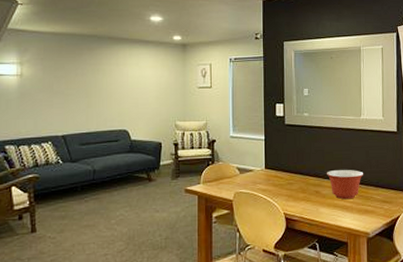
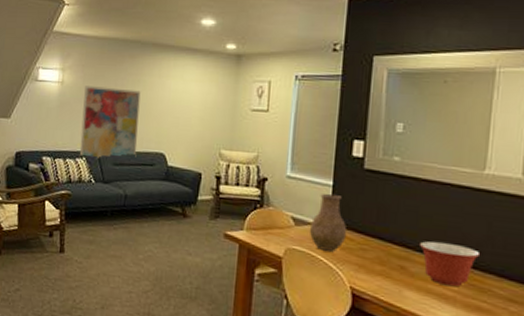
wall art: none [44,77,102,141] -> present [79,86,141,158]
vase: none [250,146,278,189] -> present [309,194,347,252]

